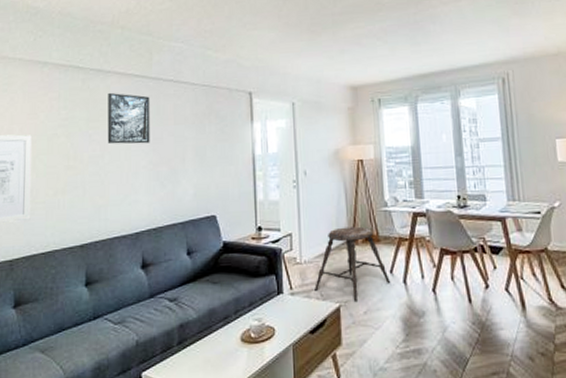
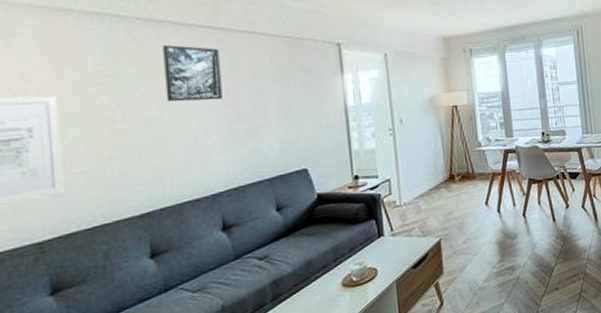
stool: present [314,226,391,303] -> none [415,166,487,235]

